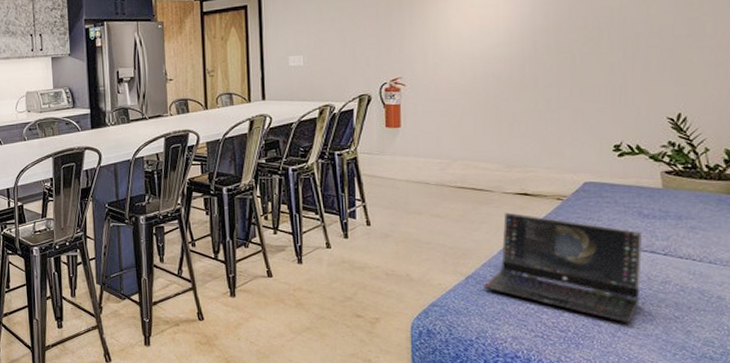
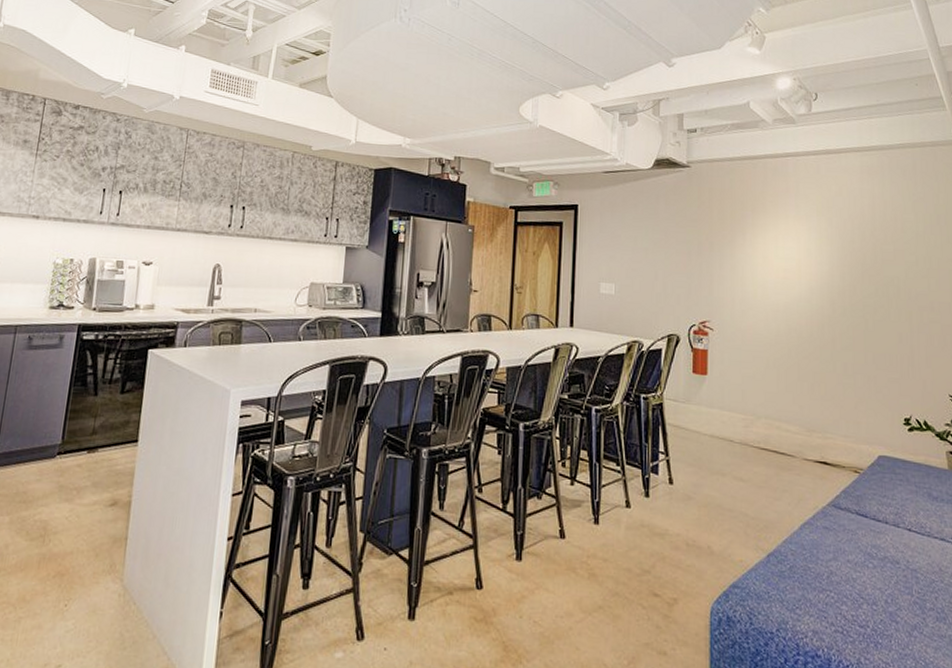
laptop computer: present [484,212,643,323] -> none [785,481,933,621]

